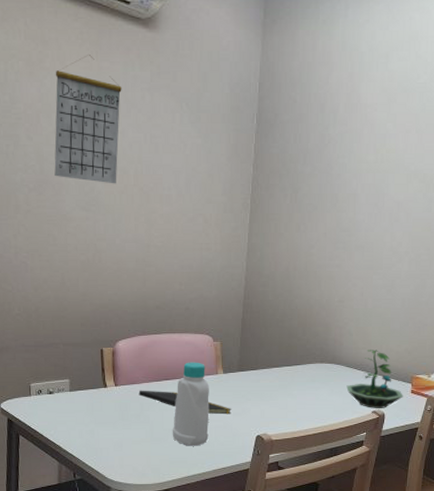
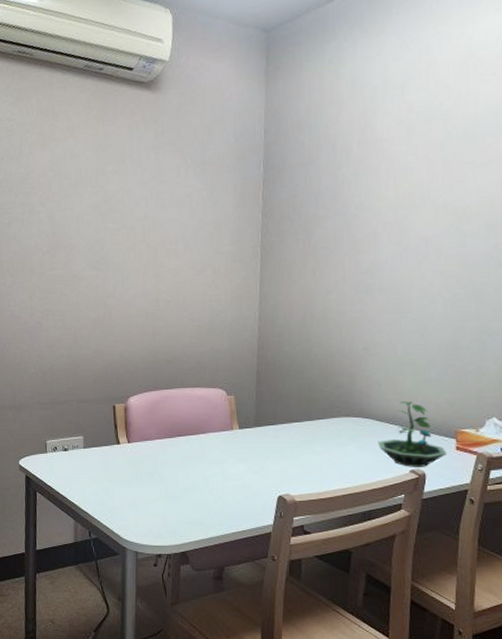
calendar: present [54,55,122,184] -> none [65,122,128,242]
notepad: present [138,390,231,415] -> none [151,447,249,473]
bottle: present [172,362,210,446] -> none [187,417,226,506]

